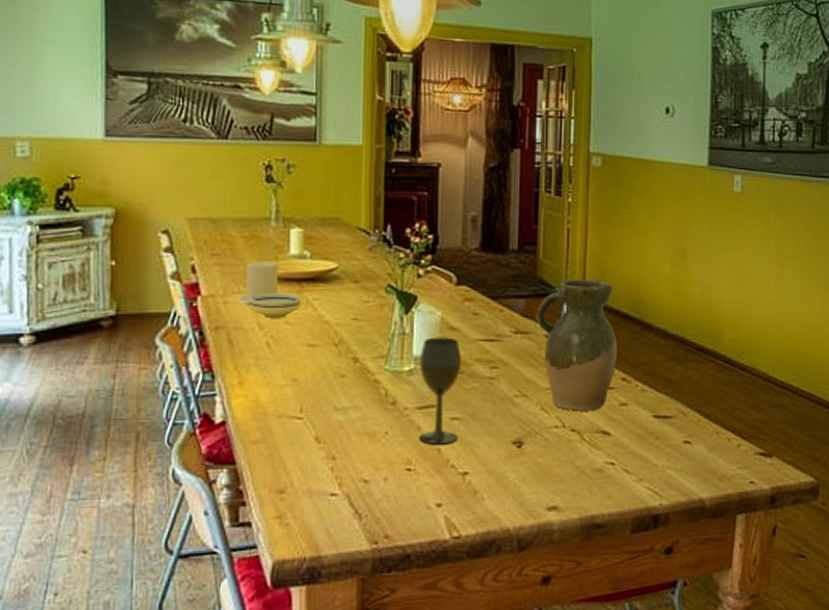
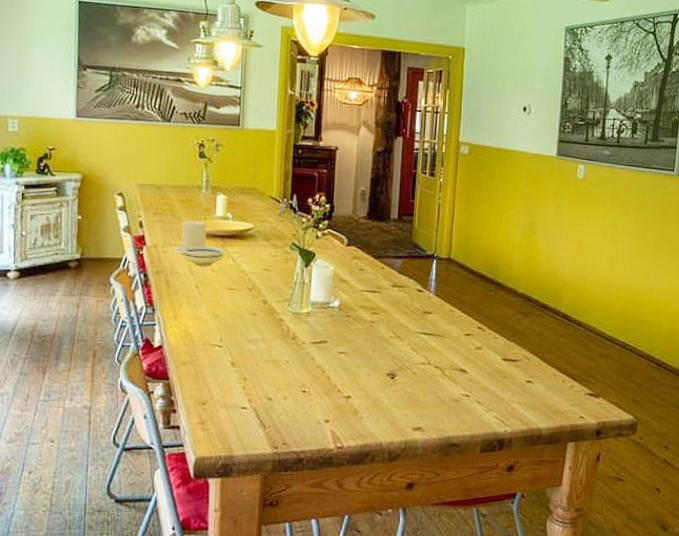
wine glass: present [419,337,462,445] -> none [313,287,350,373]
pitcher: present [534,279,618,411] -> none [409,244,476,353]

